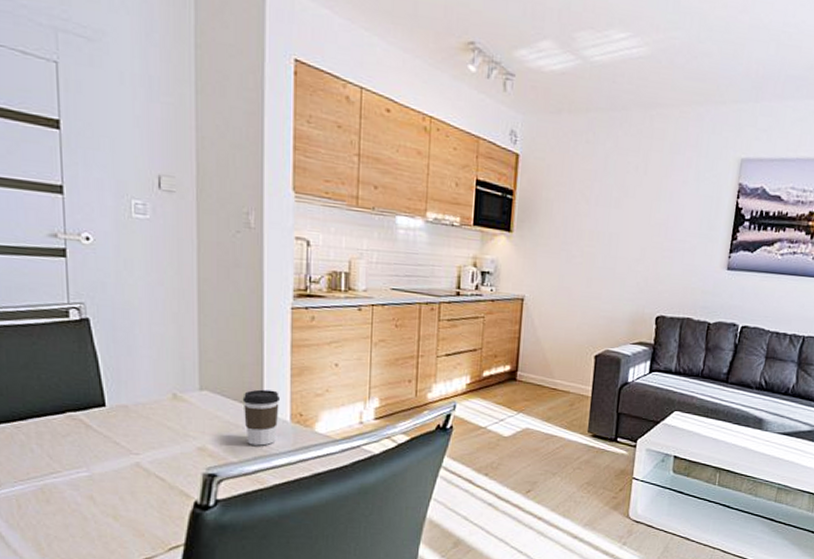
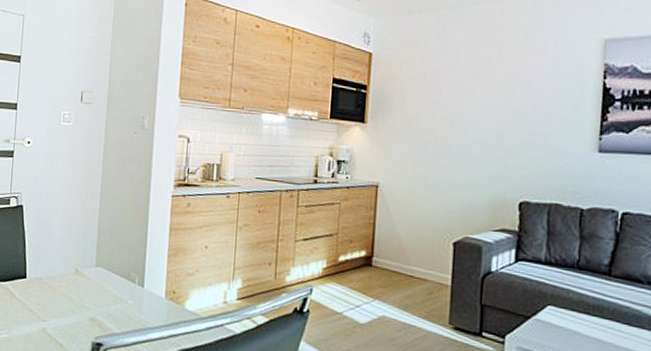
coffee cup: present [242,389,279,446] -> none [128,267,158,320]

